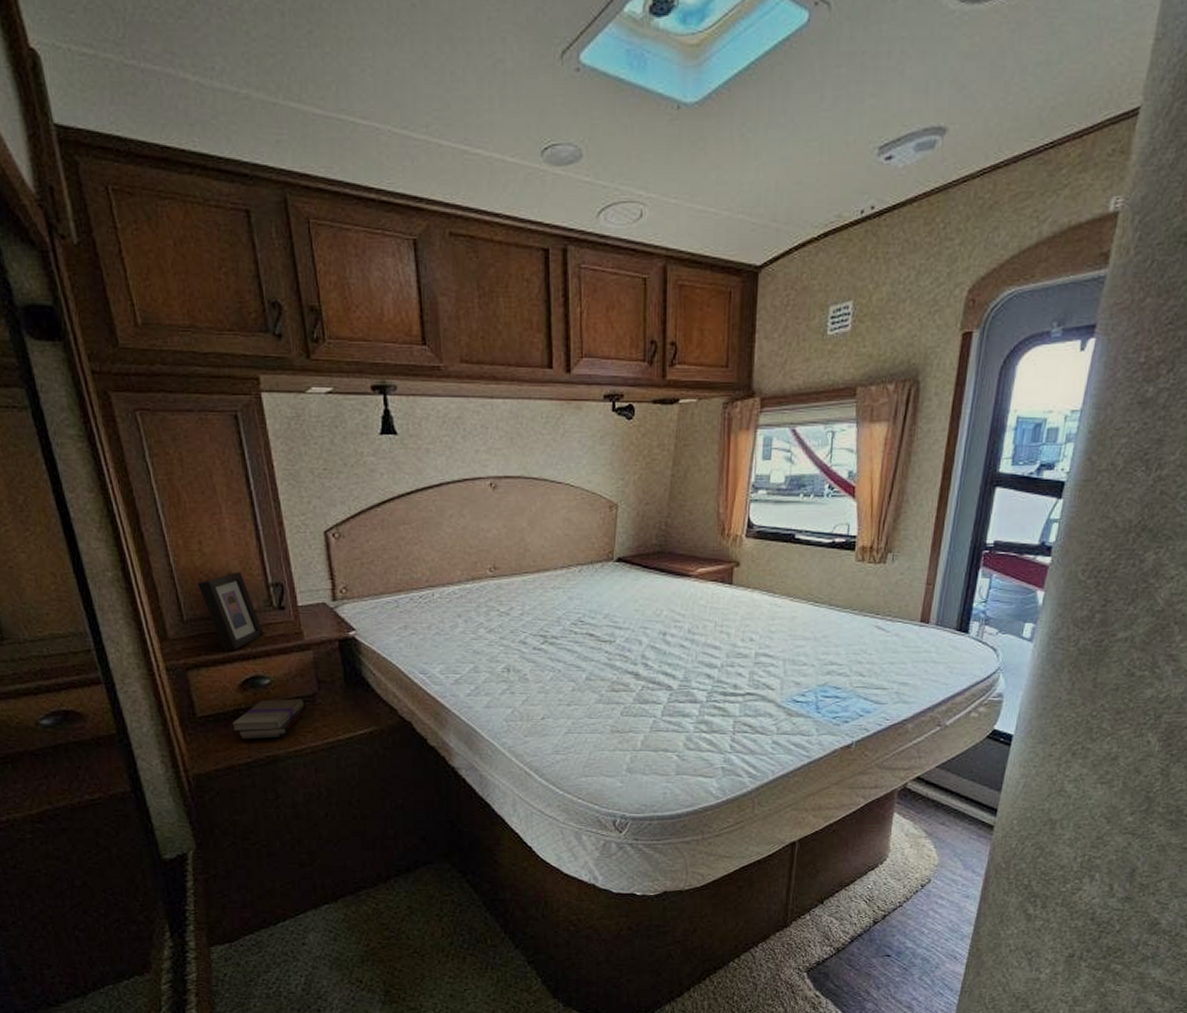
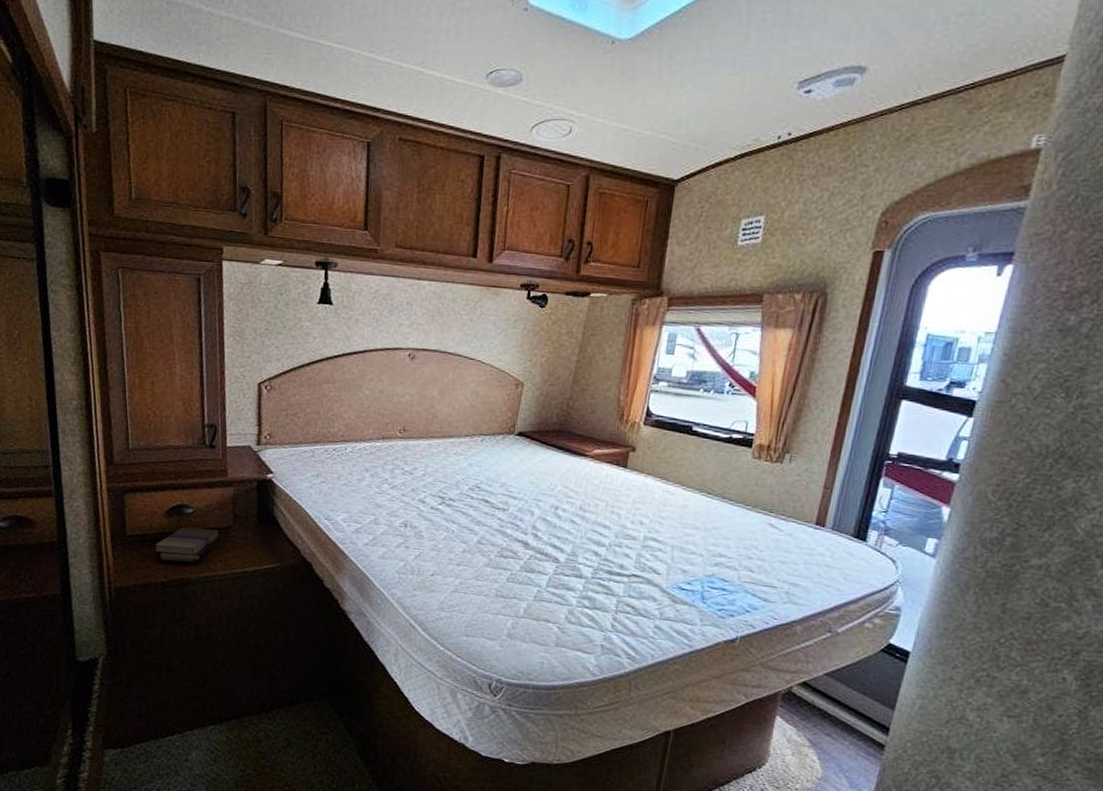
picture frame: present [197,572,264,651] -> none [144,411,194,480]

